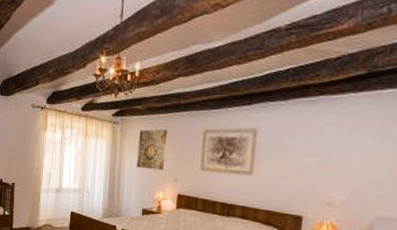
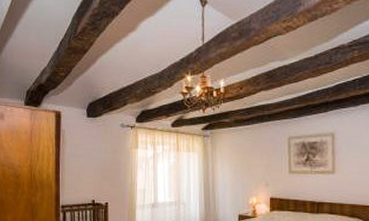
wall art: present [137,129,167,171] -> none [229,139,255,177]

